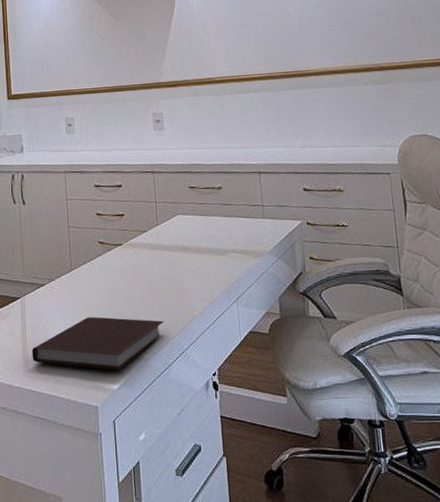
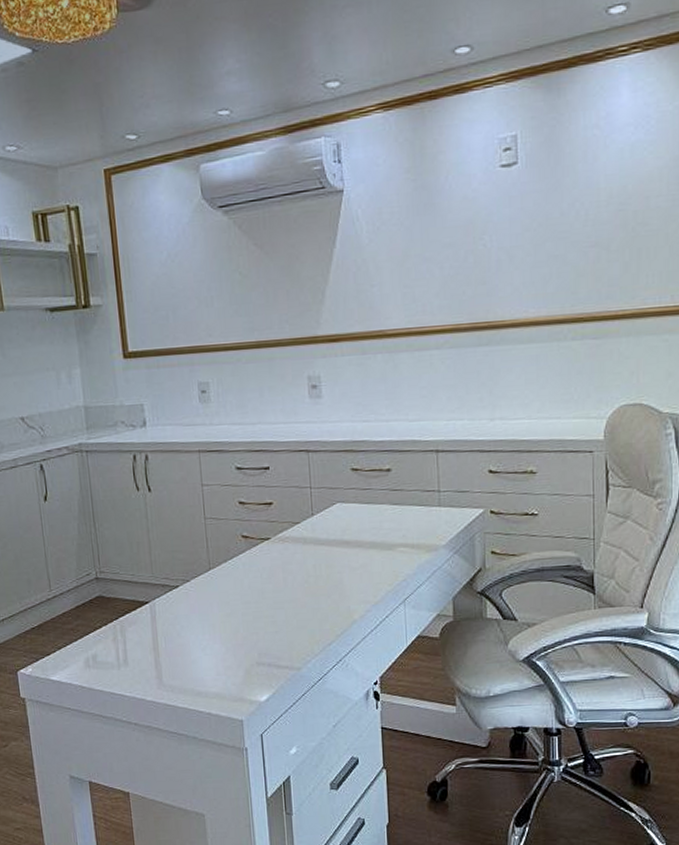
notebook: present [31,317,163,370] -> none [165,622,318,681]

